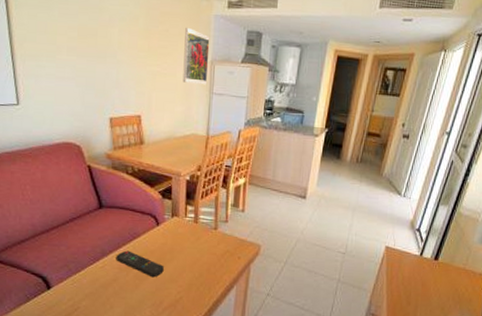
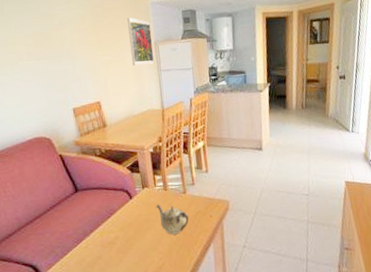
remote control: present [116,250,164,278] -> none [97,227,143,249]
teapot: none [183,236,215,270] -> present [156,204,189,235]

